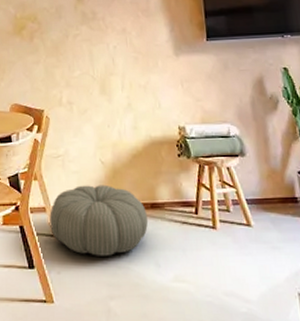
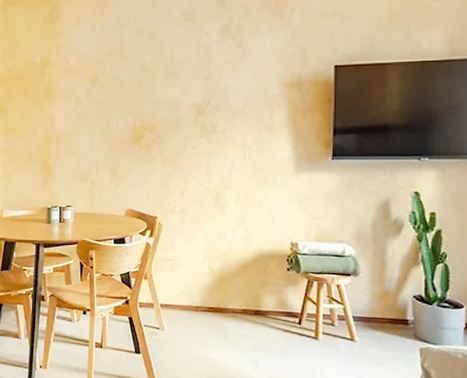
pouf: present [49,184,149,256] -> none [157,288,251,352]

